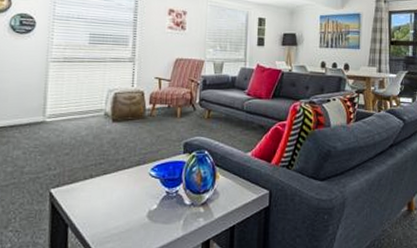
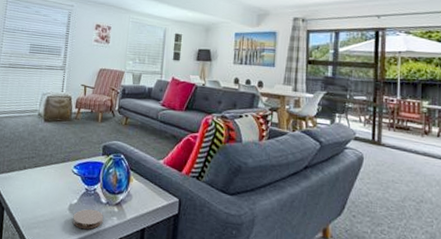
coaster: none [153,213,189,235] -> present [72,209,104,229]

